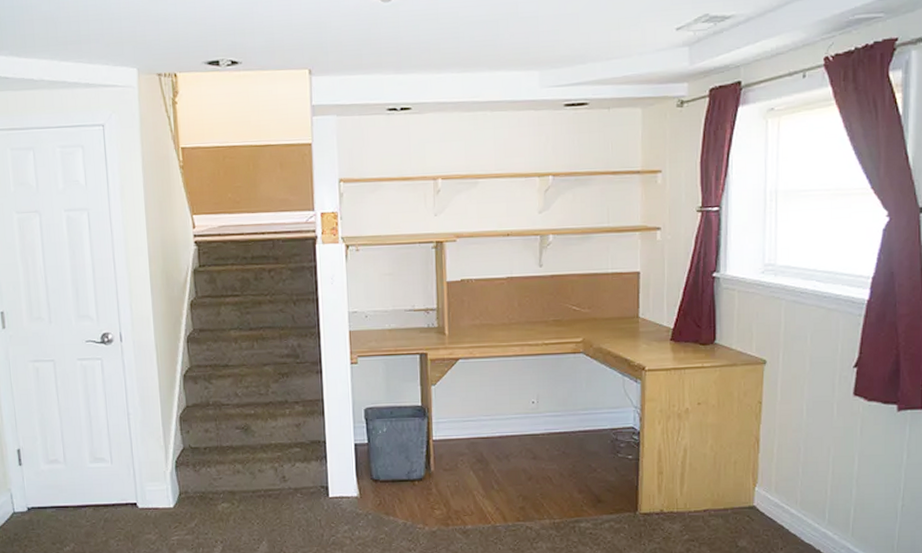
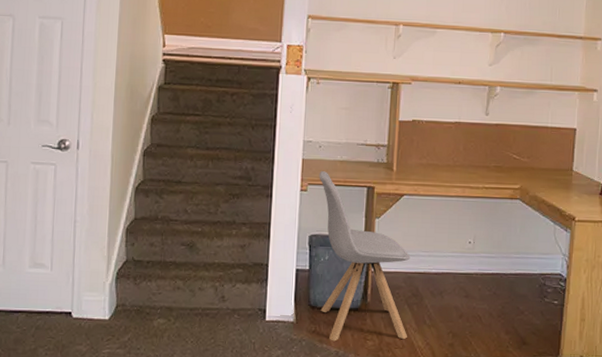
chair: none [368,342,477,513] -> present [319,171,411,342]

